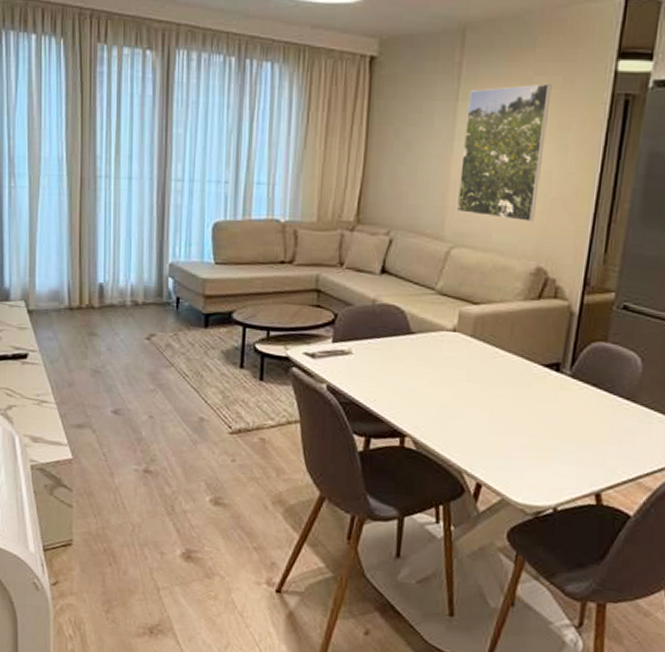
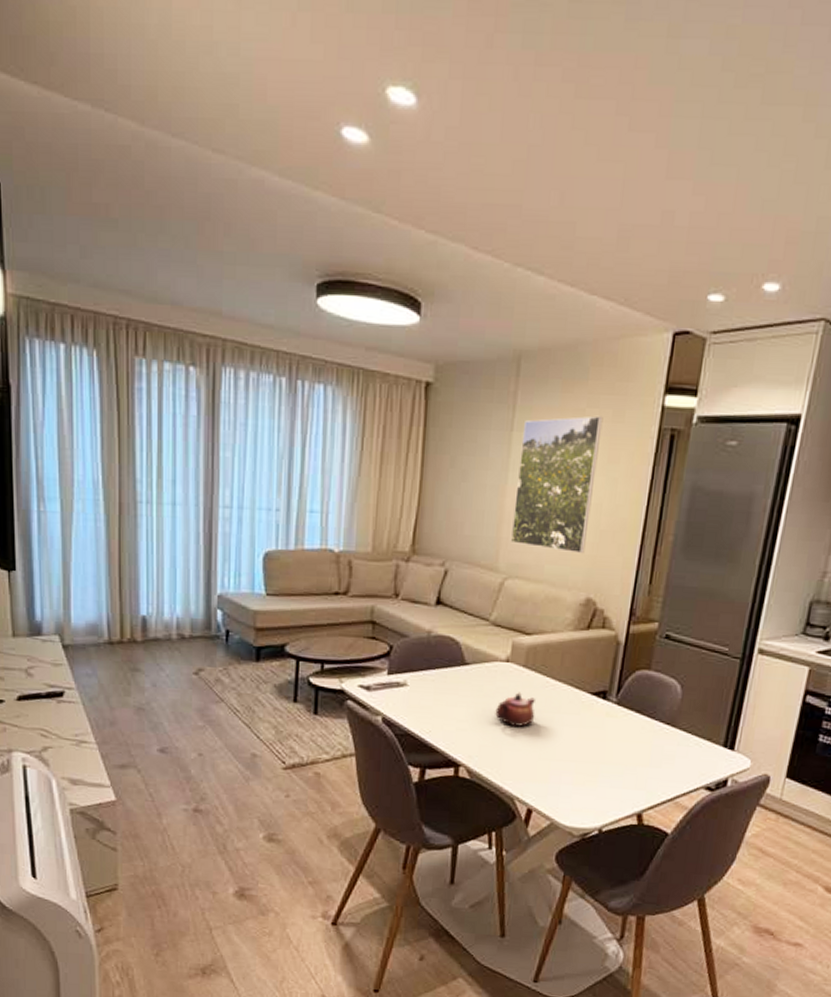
teapot: none [442,362,484,399] -> present [495,692,535,728]

